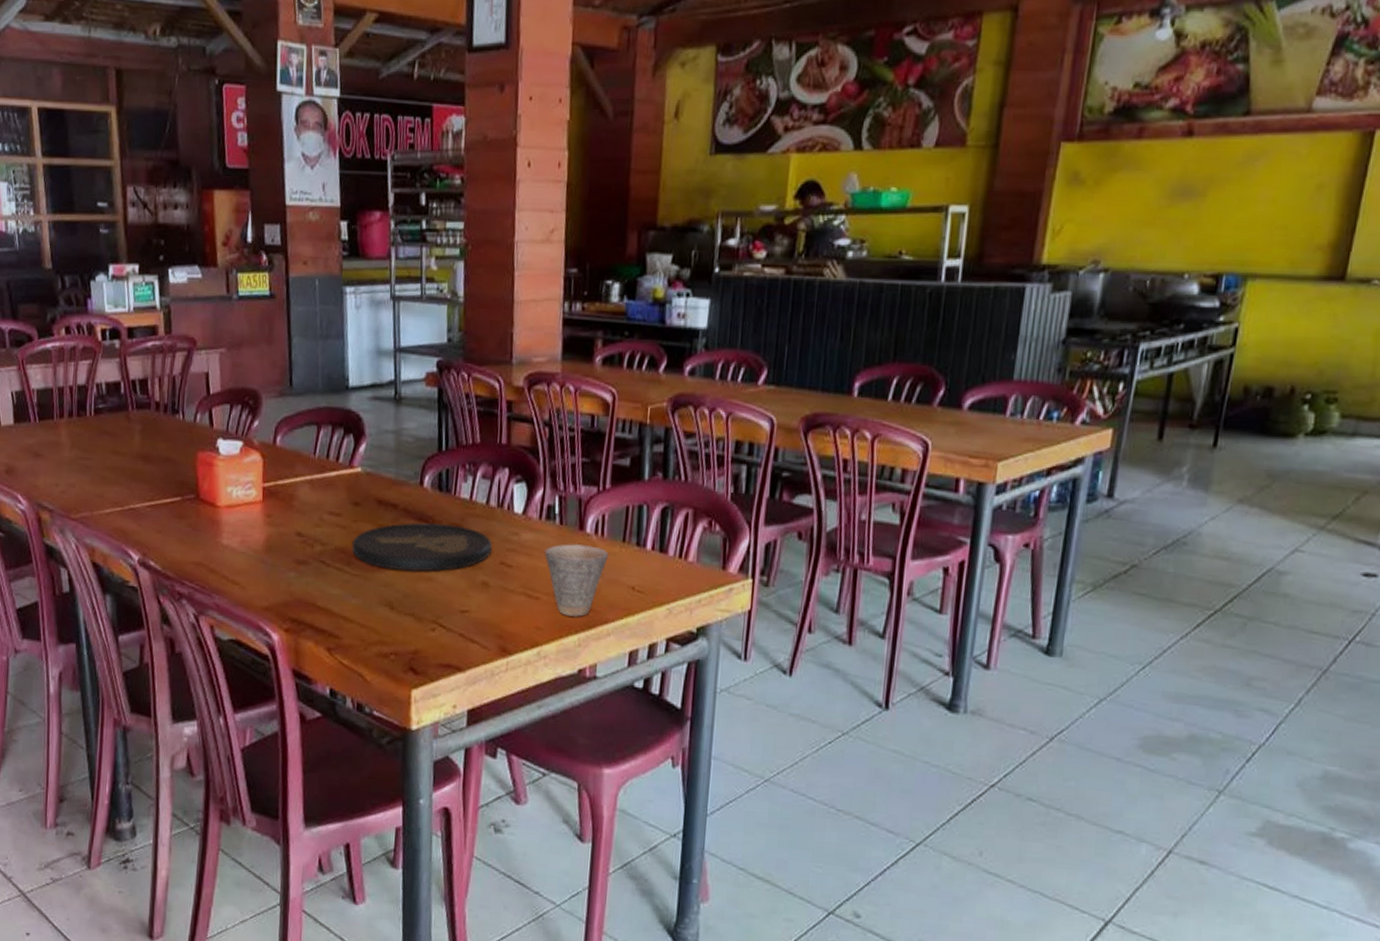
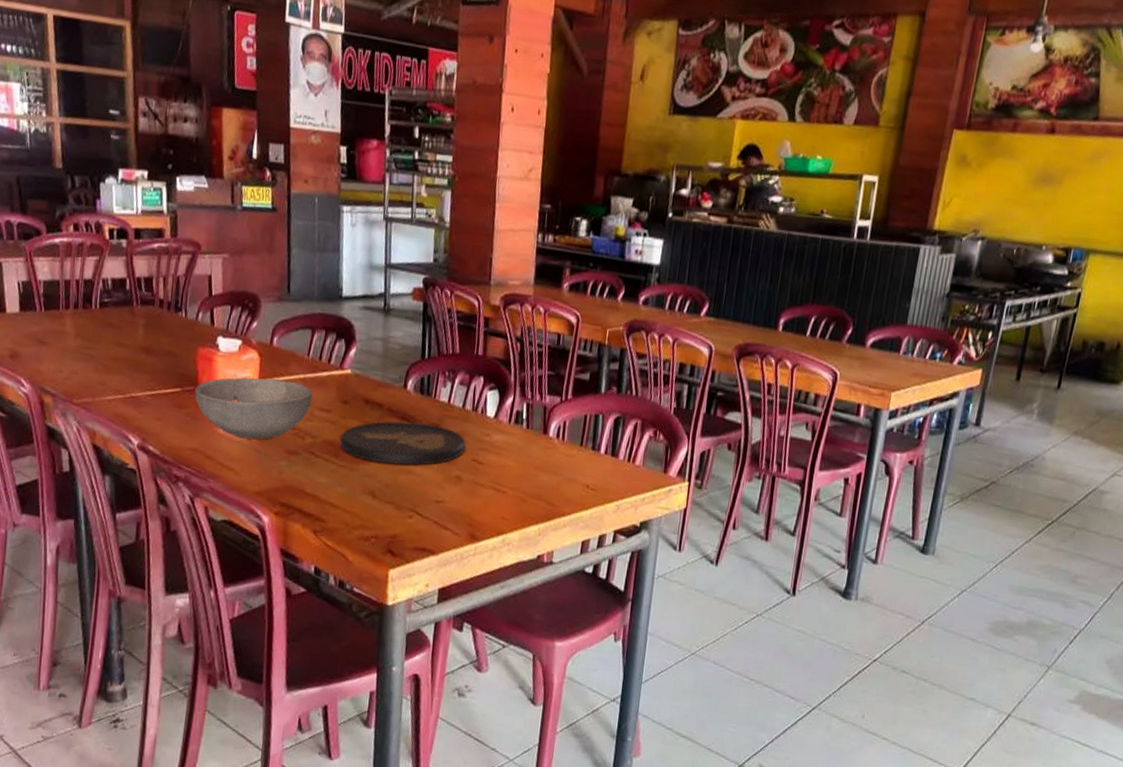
bowl: none [195,481,321,550] -> present [194,377,313,440]
cup: present [544,543,609,617] -> none [512,445,568,510]

